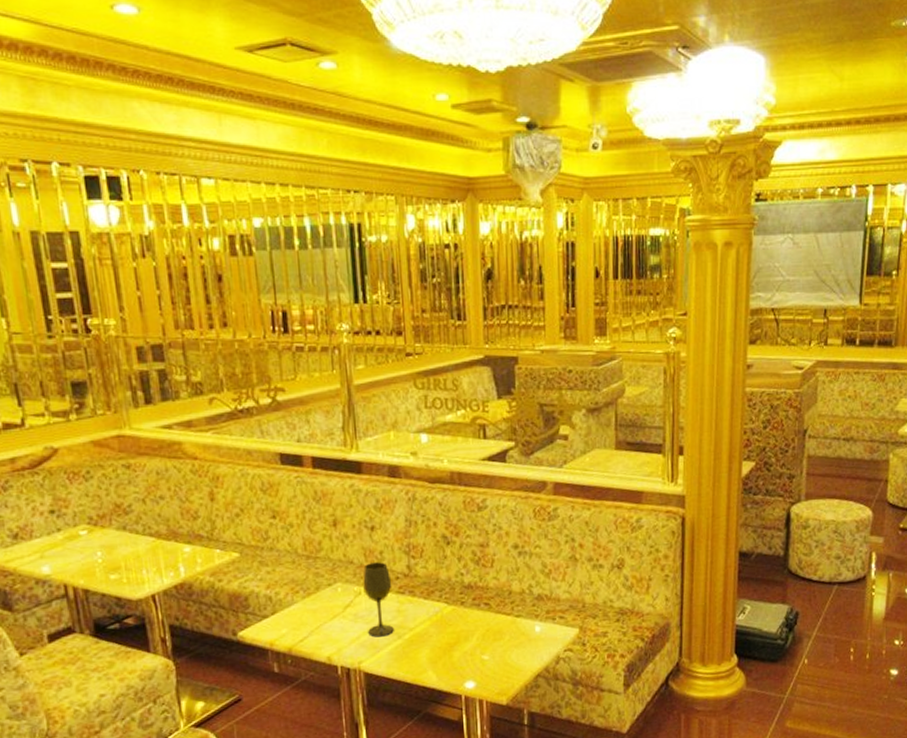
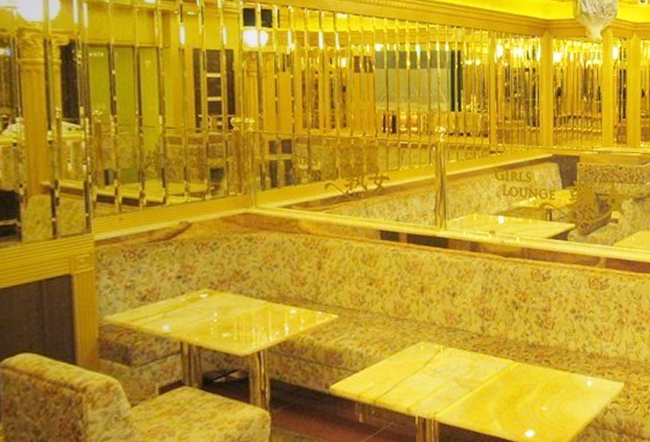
wine glass: present [362,562,394,637] -> none [443,323,467,390]

